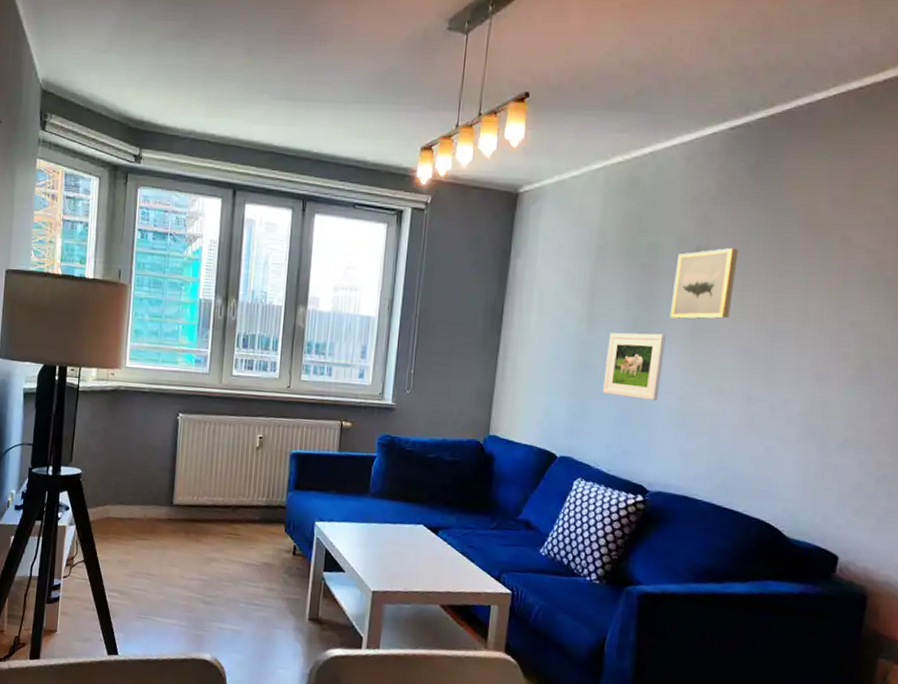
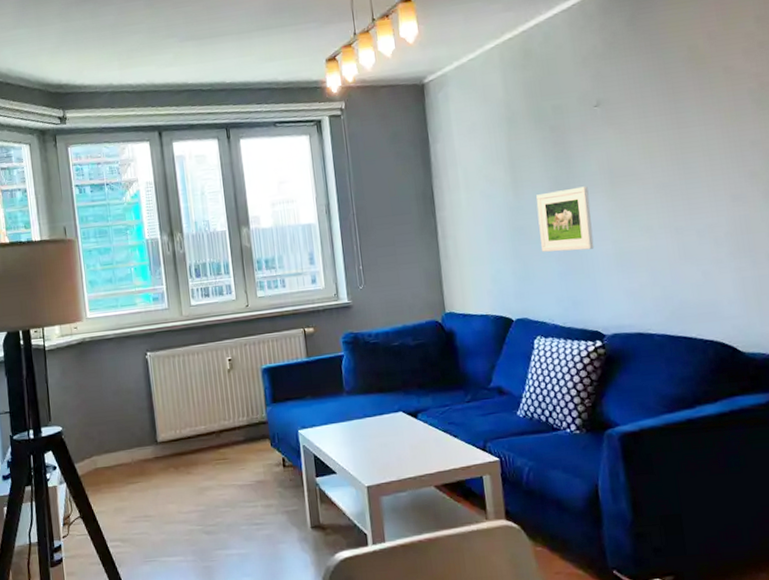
wall art: present [669,248,739,319] -> none [582,96,641,170]

